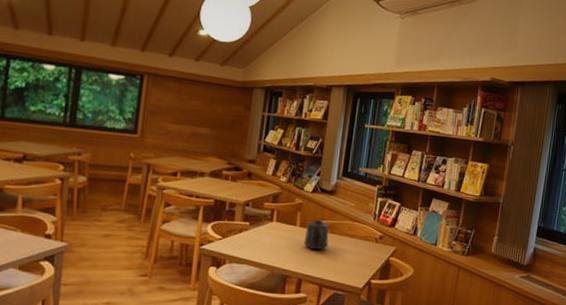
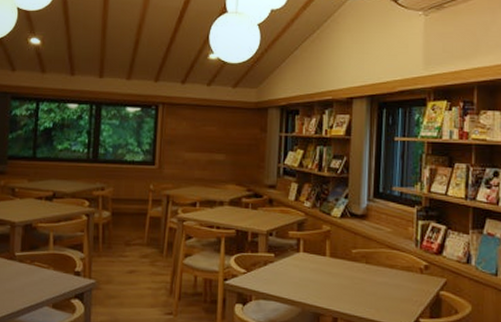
mug: present [304,219,330,251] -> none [336,247,364,284]

